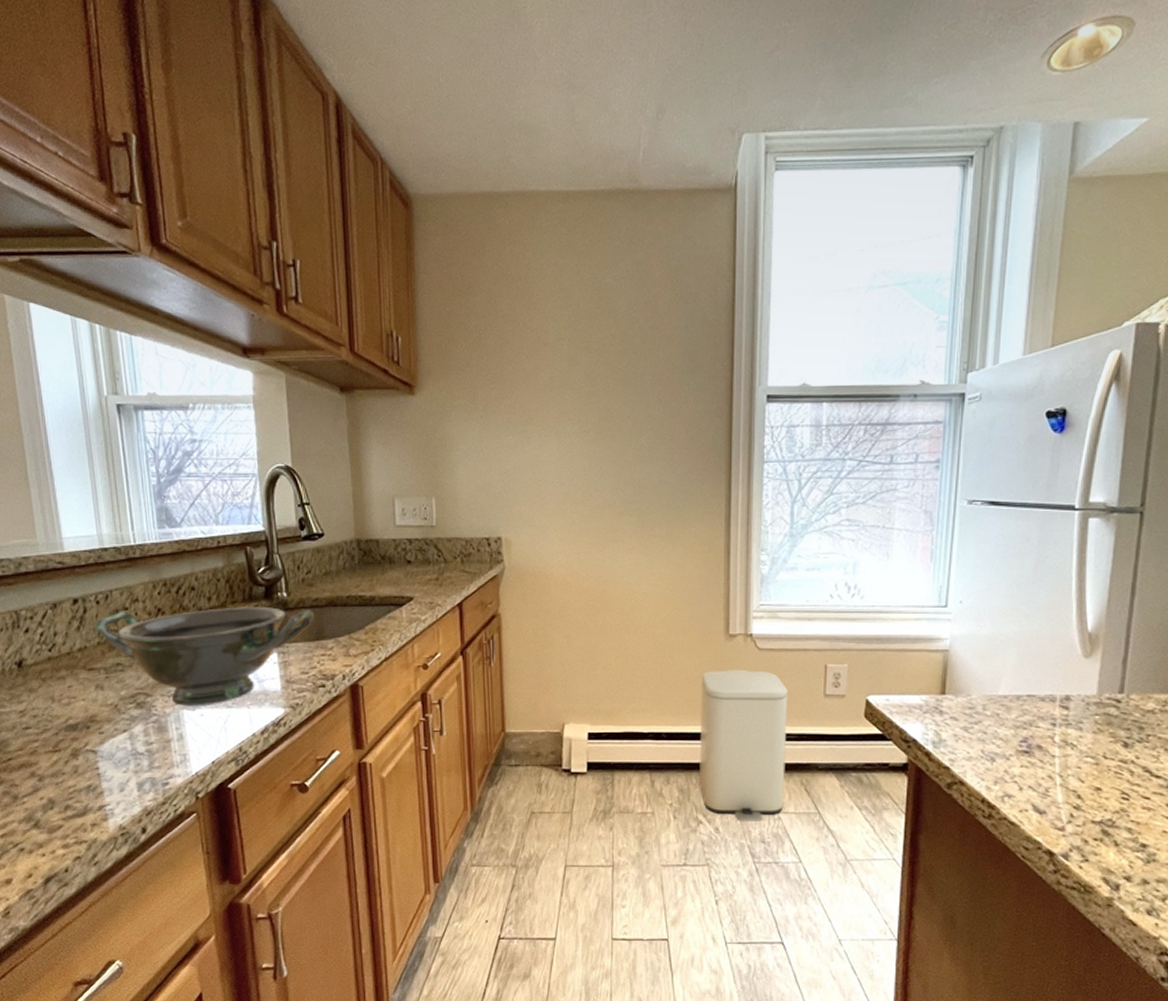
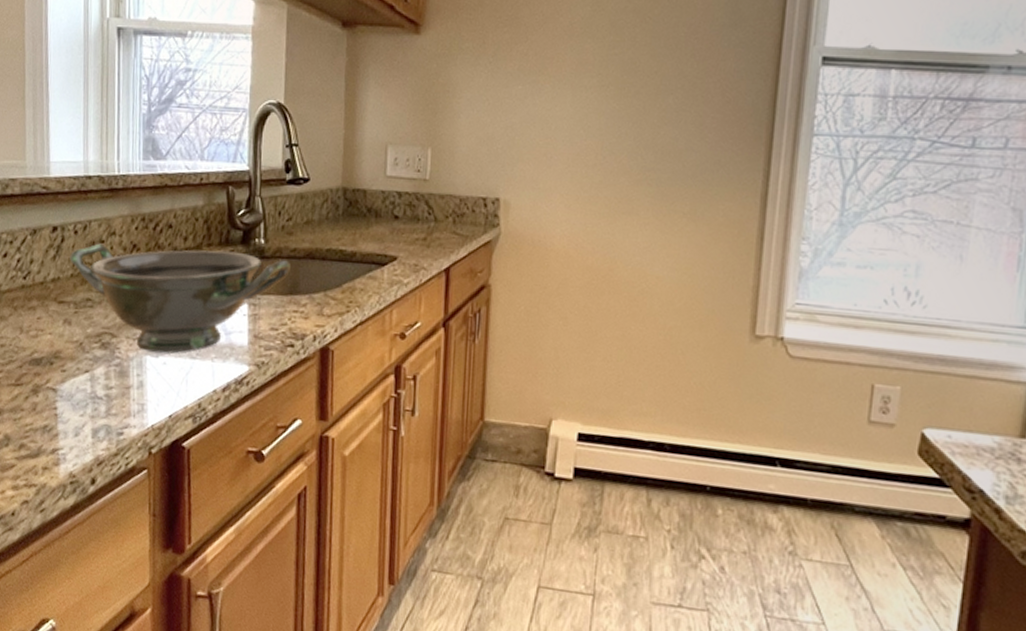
pedal bin: present [699,669,788,821] -> none [705,376,824,567]

